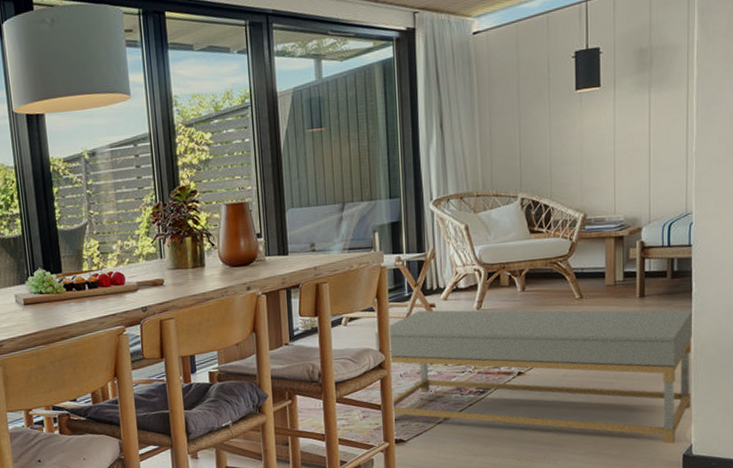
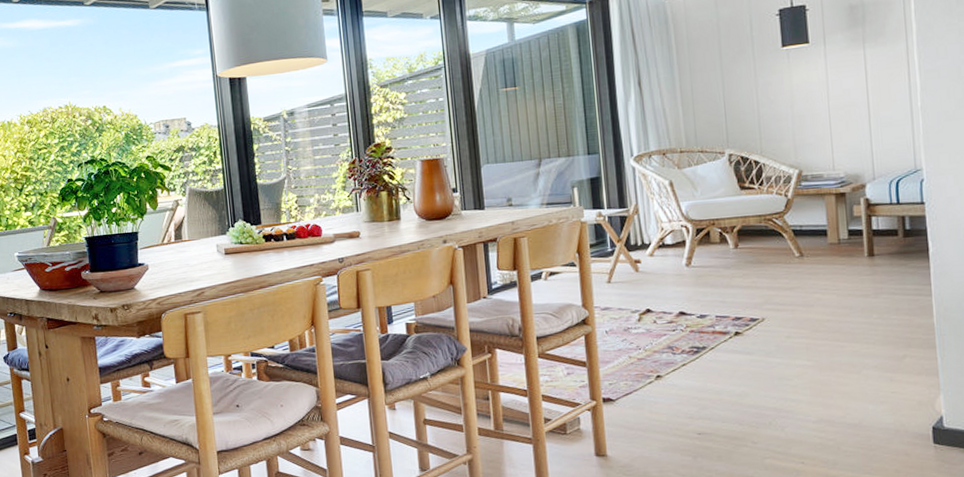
coffee table: present [375,310,692,444] -> none [577,266,937,415]

